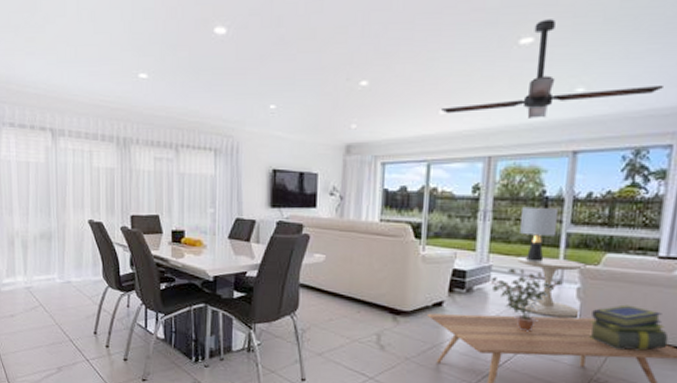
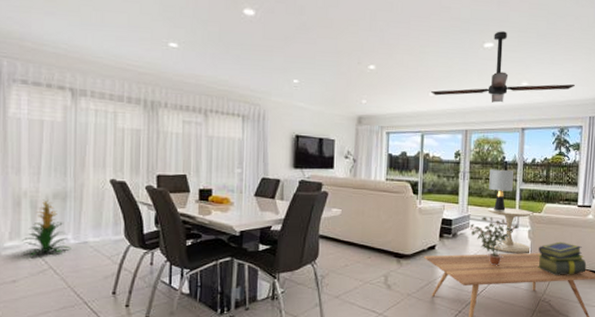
indoor plant: none [16,239,56,293] -> present [21,199,70,256]

